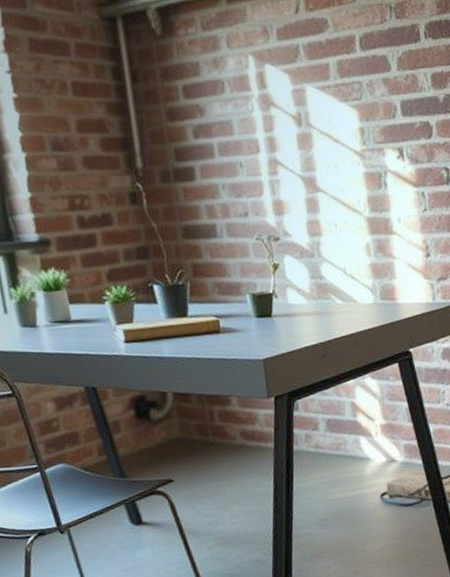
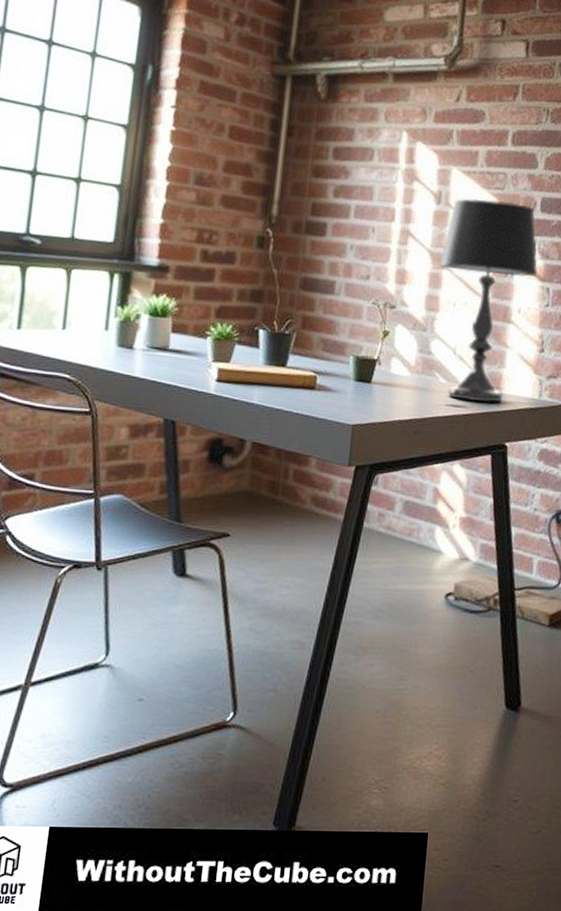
table lamp: none [312,111,411,317] -> present [438,198,538,403]

